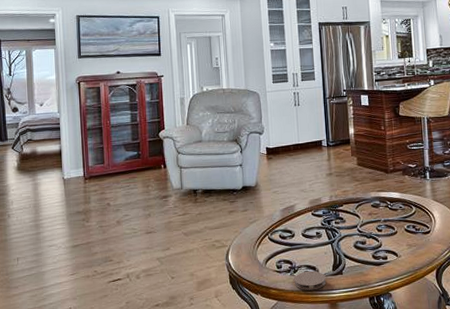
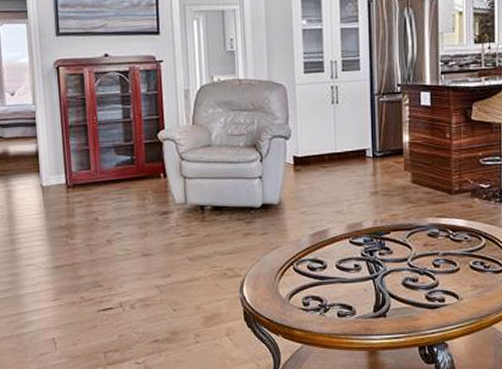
coaster: present [294,270,327,291] -> none [324,310,365,335]

